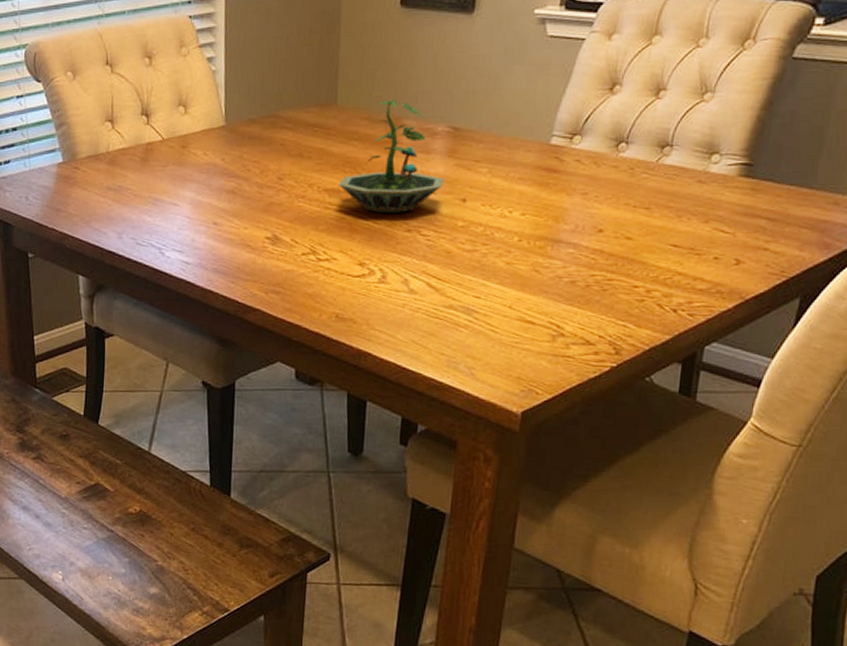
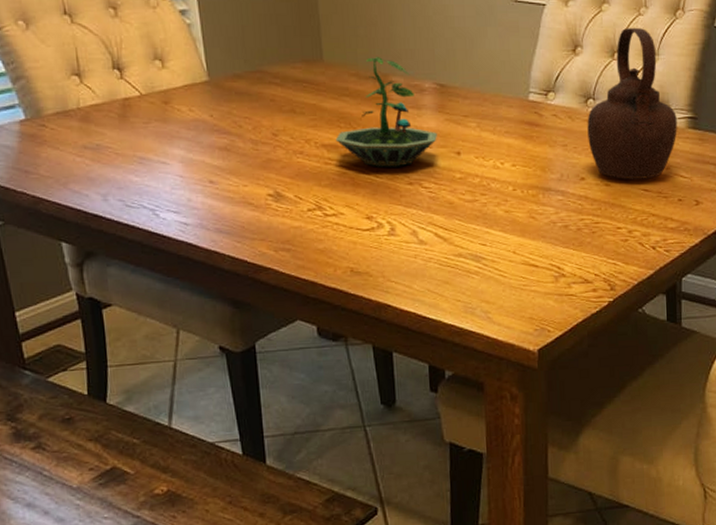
teapot: none [613,61,727,233] -> present [587,27,677,179]

